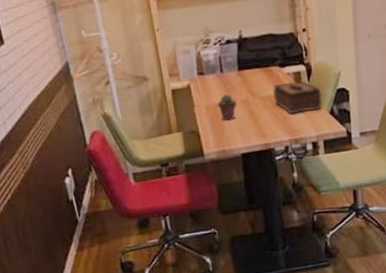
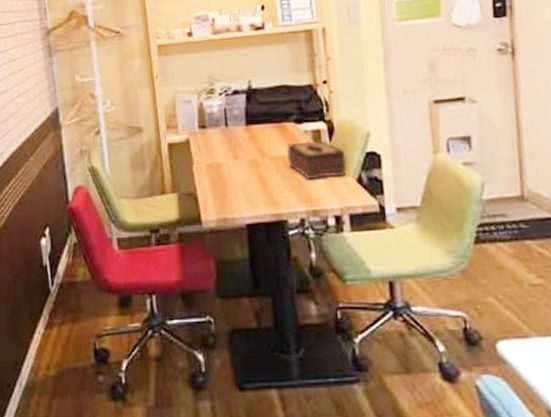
potted succulent: present [217,93,237,121] -> none [219,151,243,183]

